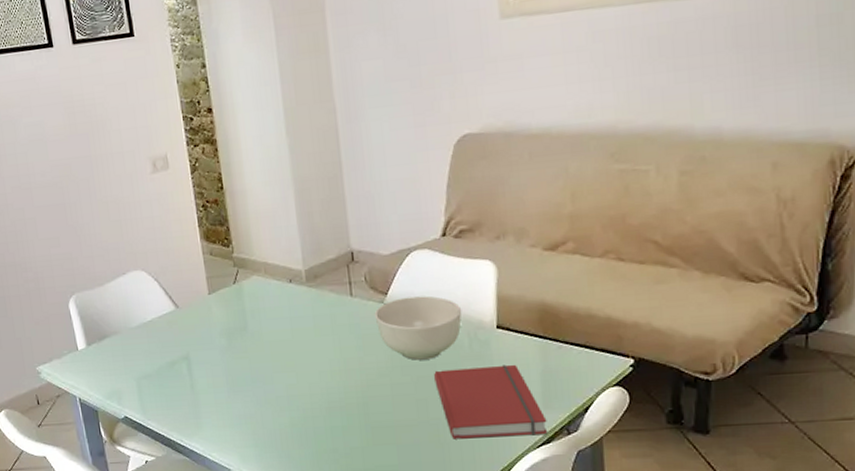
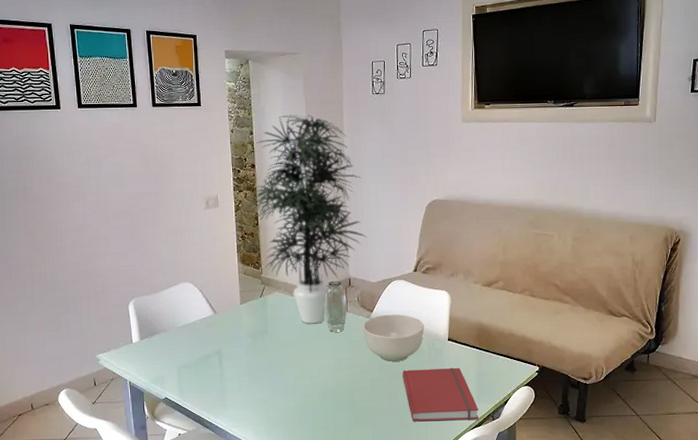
plant: none [205,32,373,316] -> present [246,115,367,324]
vase: none [319,255,352,325] -> present [324,280,347,332]

